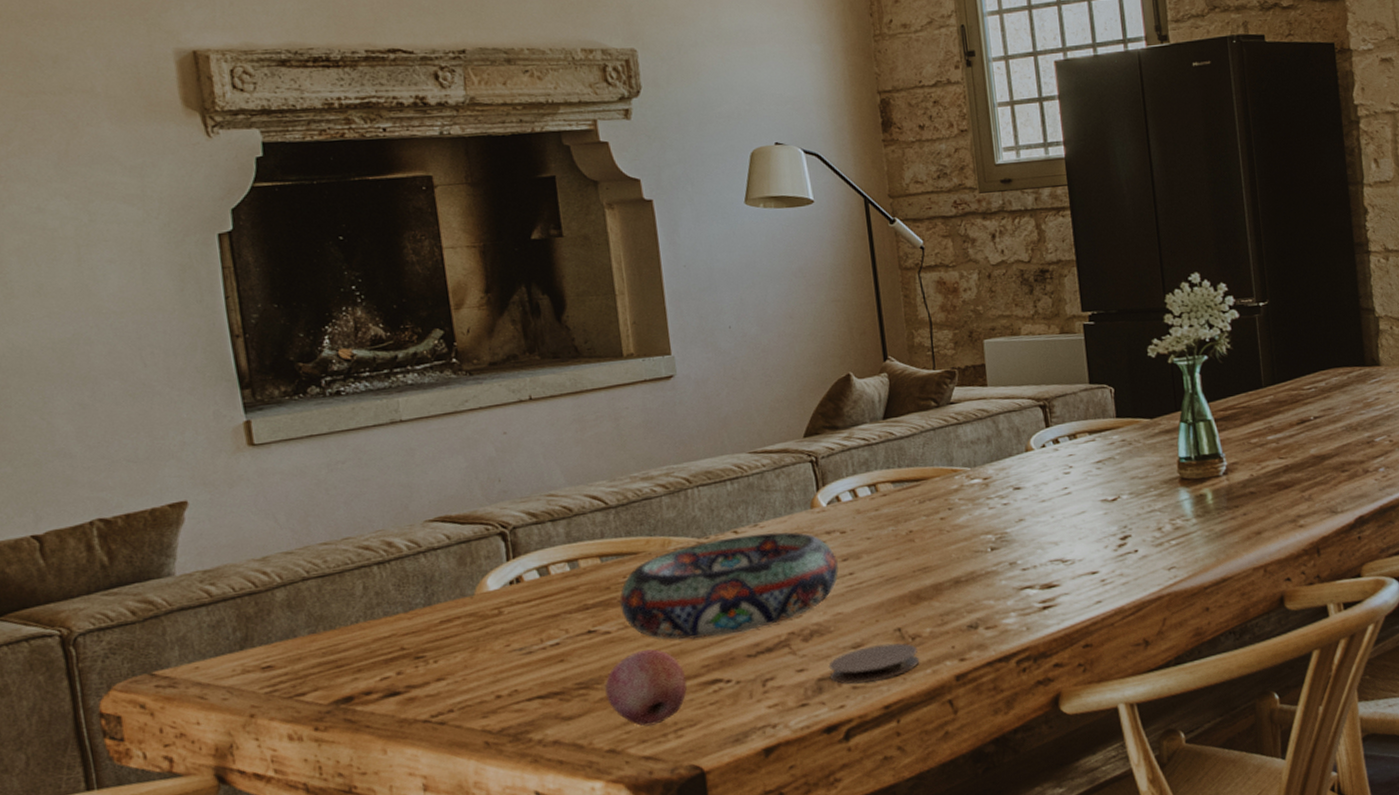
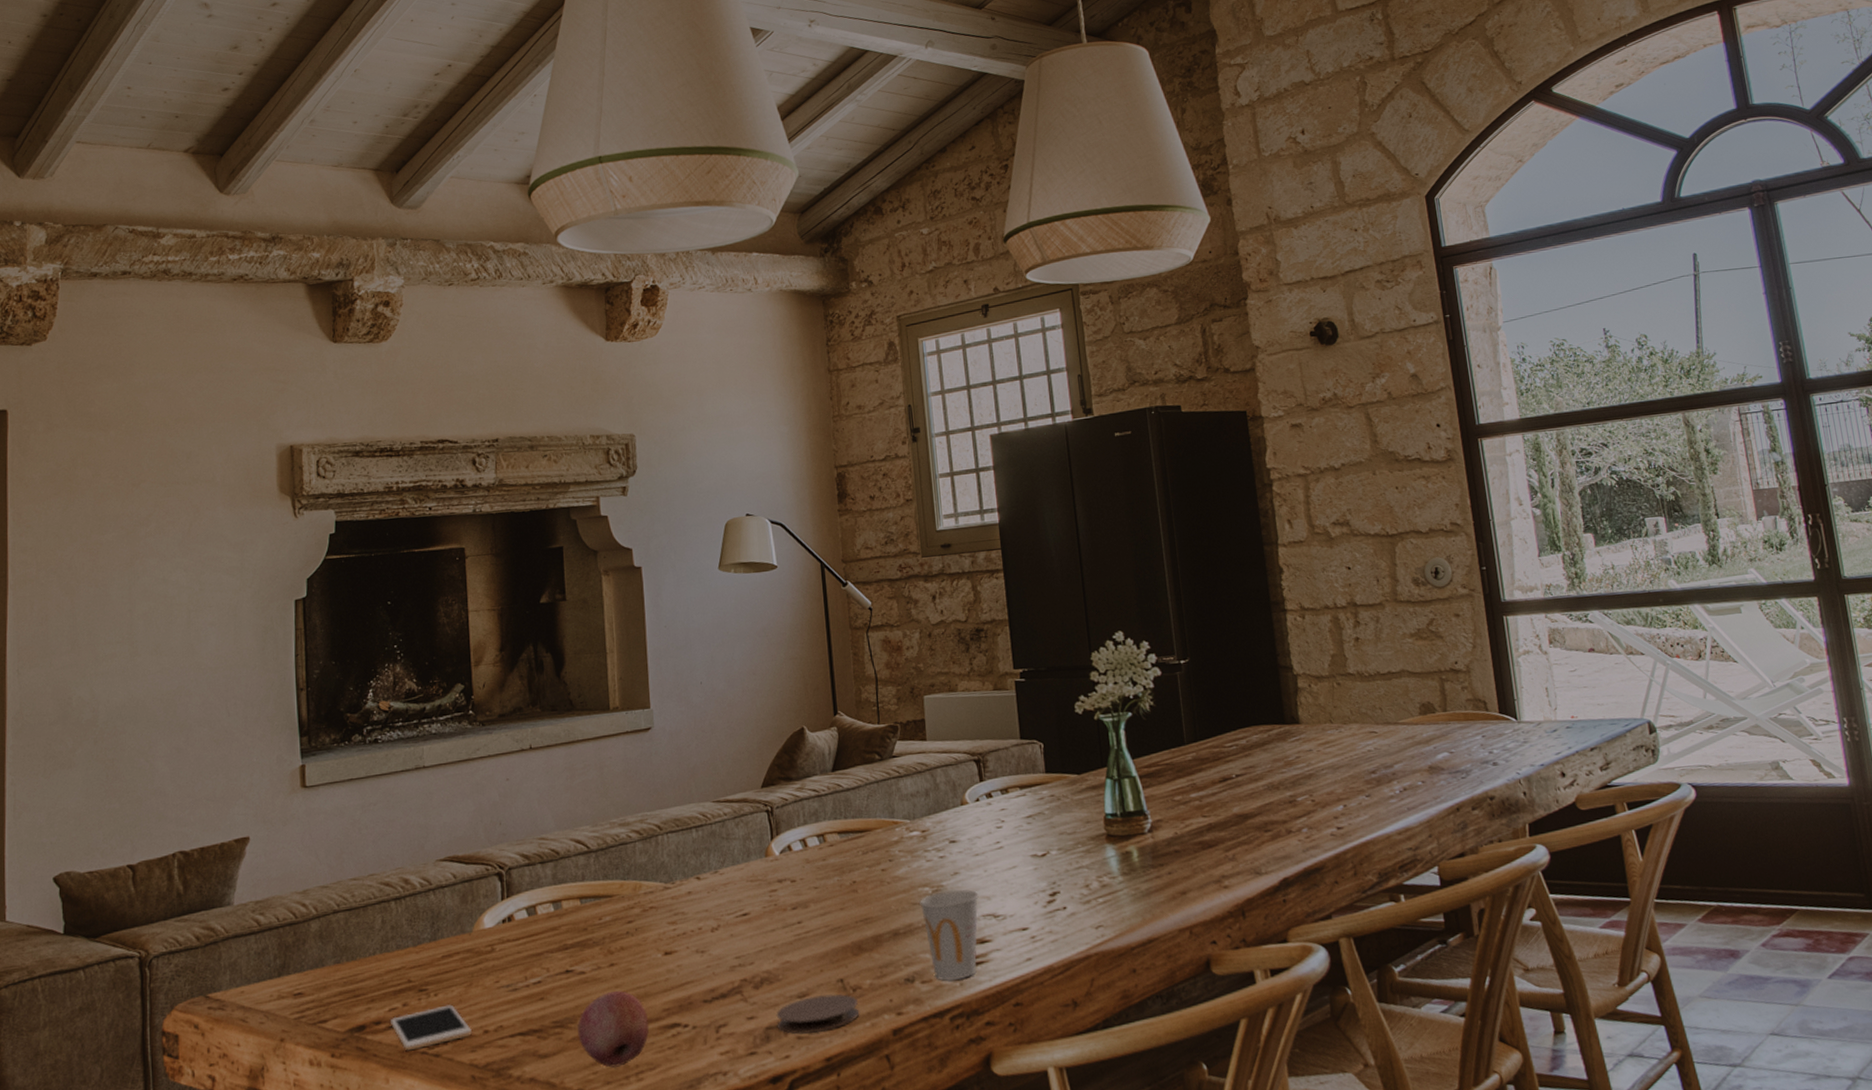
cell phone: none [382,670,483,721] -> present [389,1004,473,1051]
decorative bowl: present [619,532,839,640] -> none [595,879,788,983]
cup: none [982,535,1046,627] -> present [919,889,979,982]

